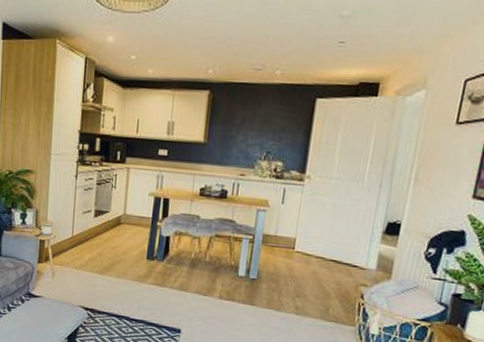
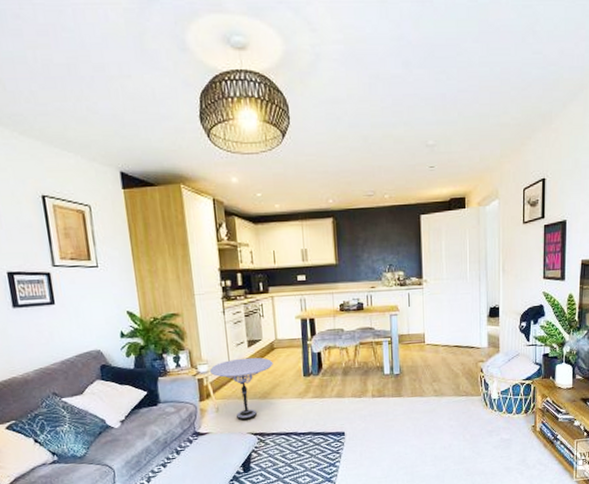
side table: none [52,226,117,293] -> present [209,357,273,421]

